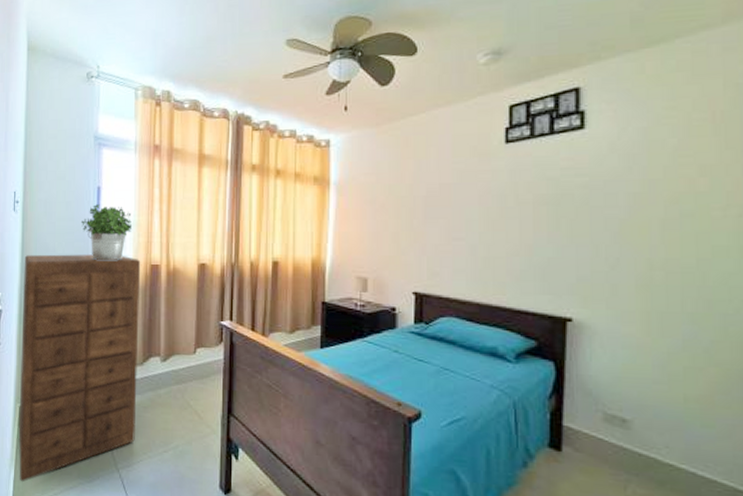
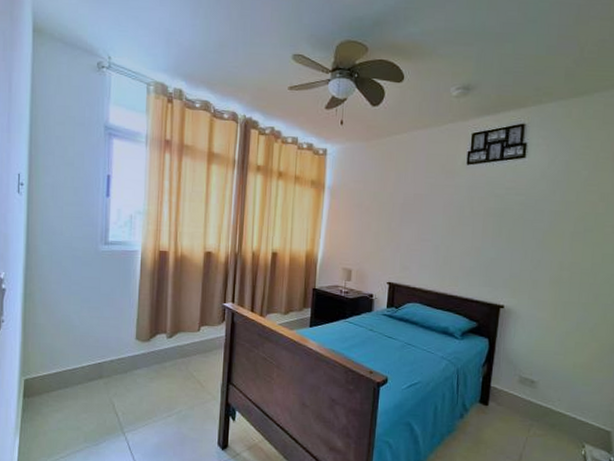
dresser: present [18,254,141,481] -> none [23,237,150,447]
potted plant: present [80,204,132,260] -> none [89,192,141,245]

